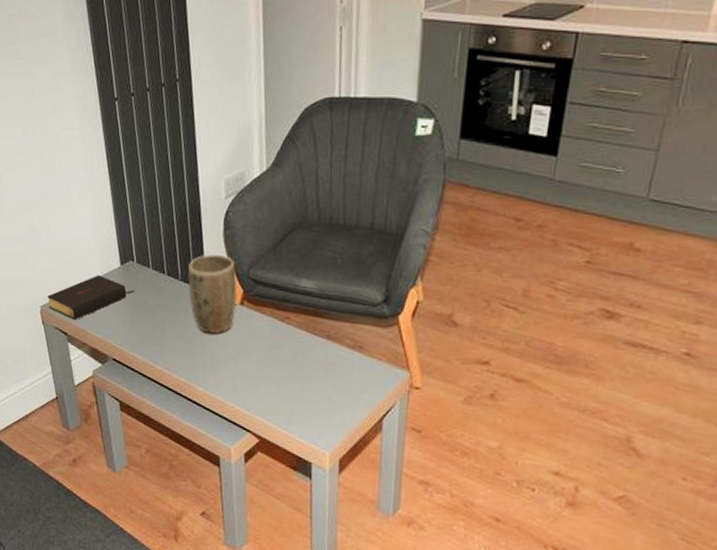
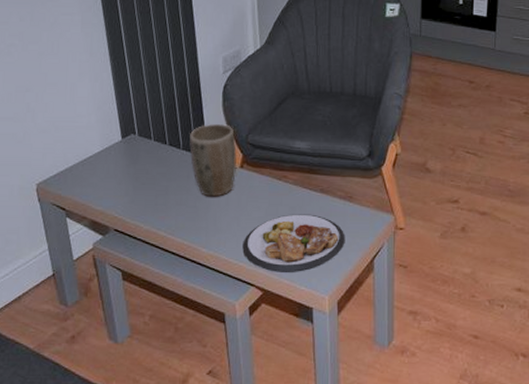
bible: present [47,274,135,320] -> none [44,149,137,195]
plate: none [240,359,352,424] -> present [242,214,345,272]

